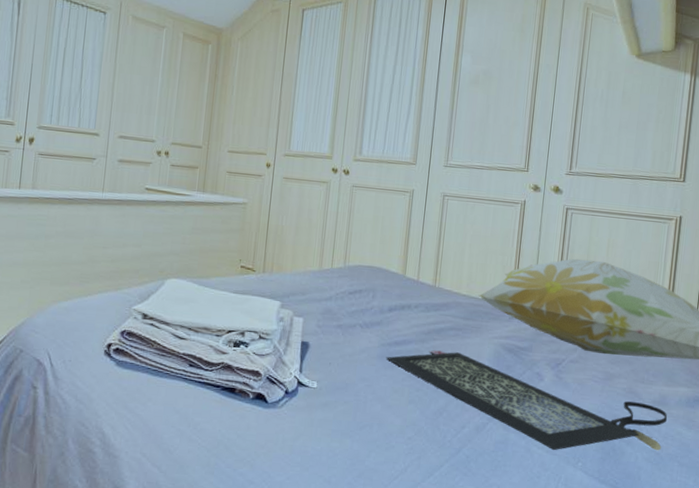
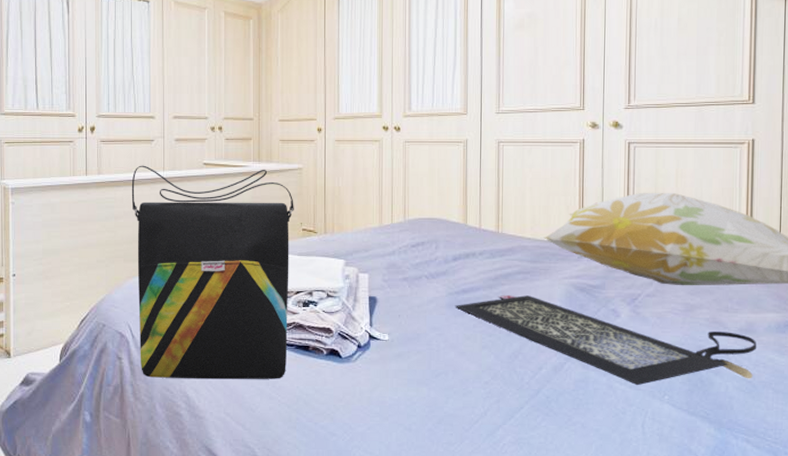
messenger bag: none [56,183,235,421] -> present [131,165,294,379]

